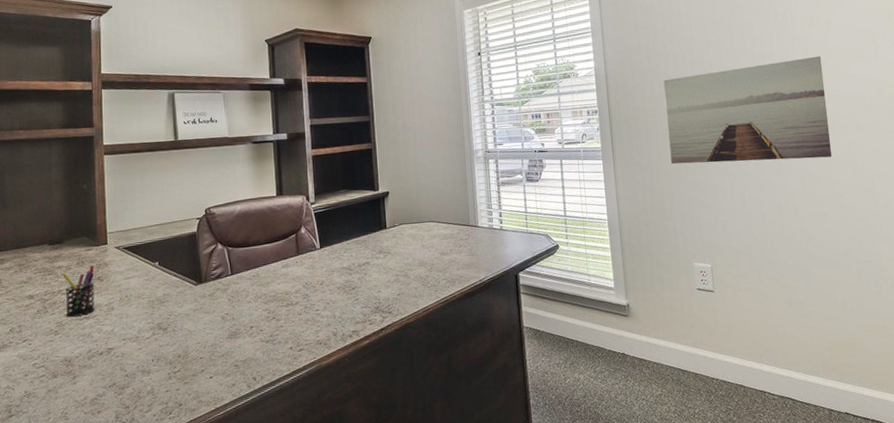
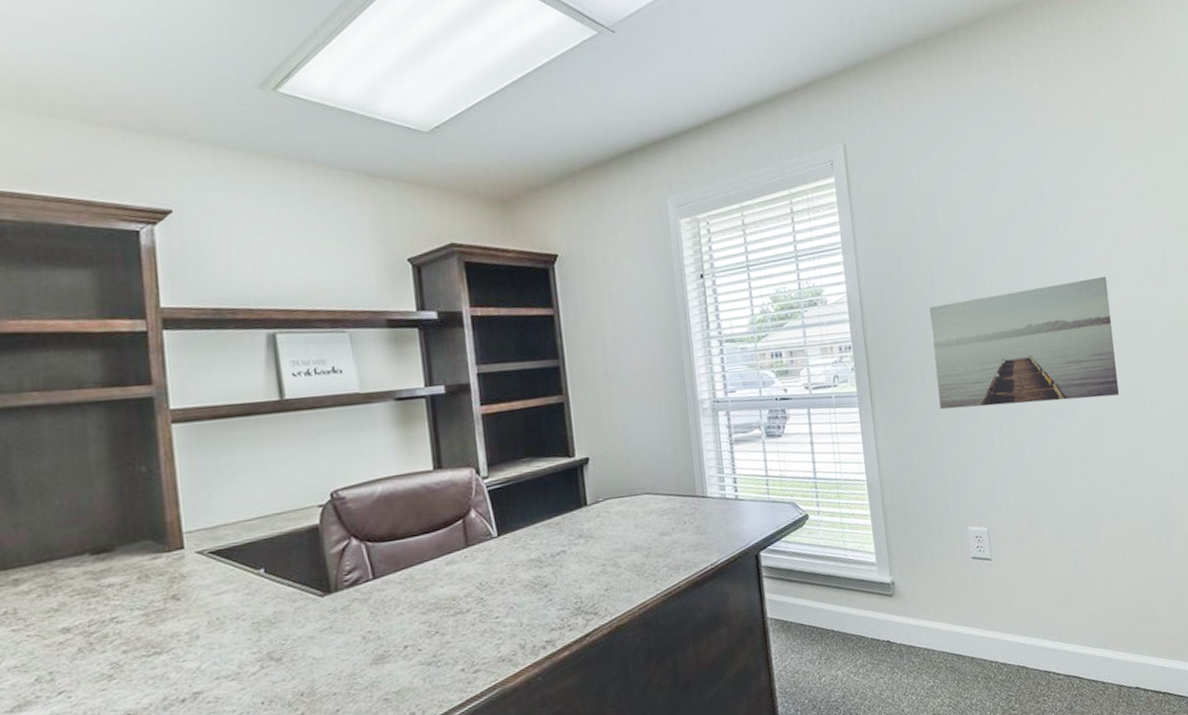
pen holder: present [62,265,95,318] -> none [115,579,170,654]

